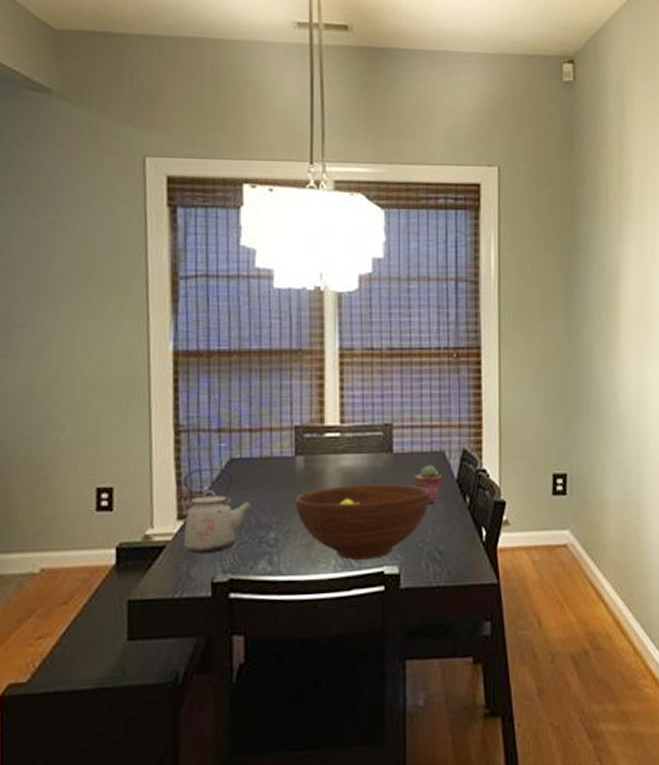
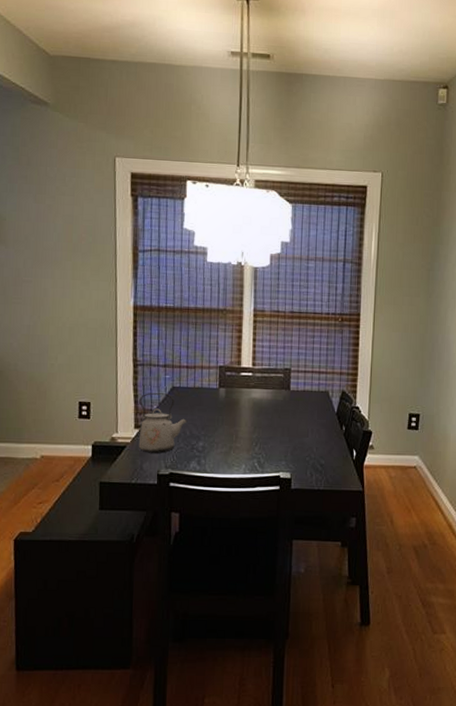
fruit bowl: present [295,484,430,560] -> none [218,412,316,466]
potted succulent: present [414,464,443,503] -> none [305,400,326,429]

